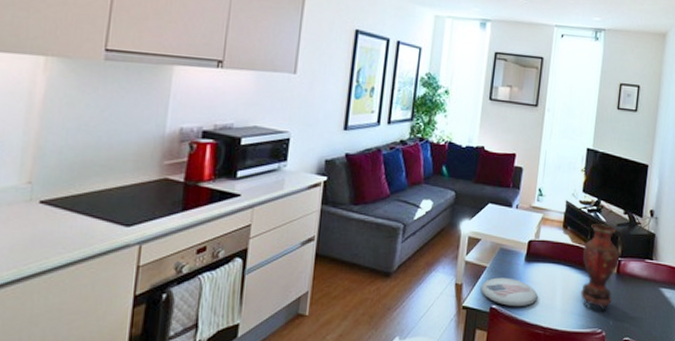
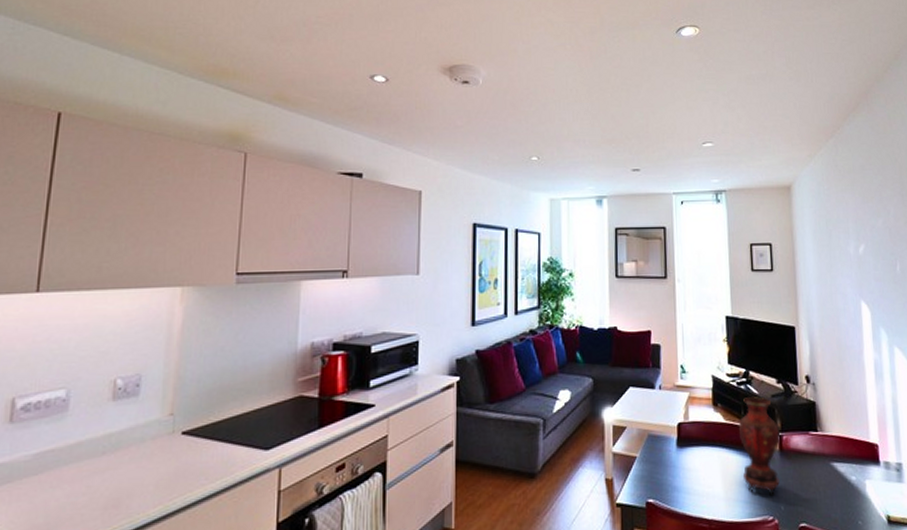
plate: present [480,277,538,307] -> none [633,466,697,499]

